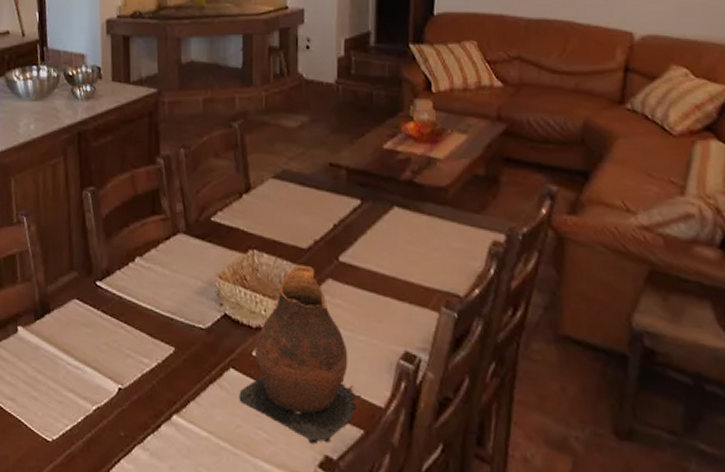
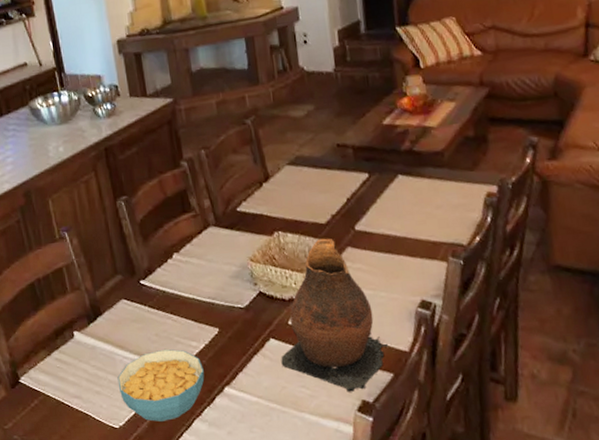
cereal bowl: none [57,361,152,443] -> present [117,349,205,422]

